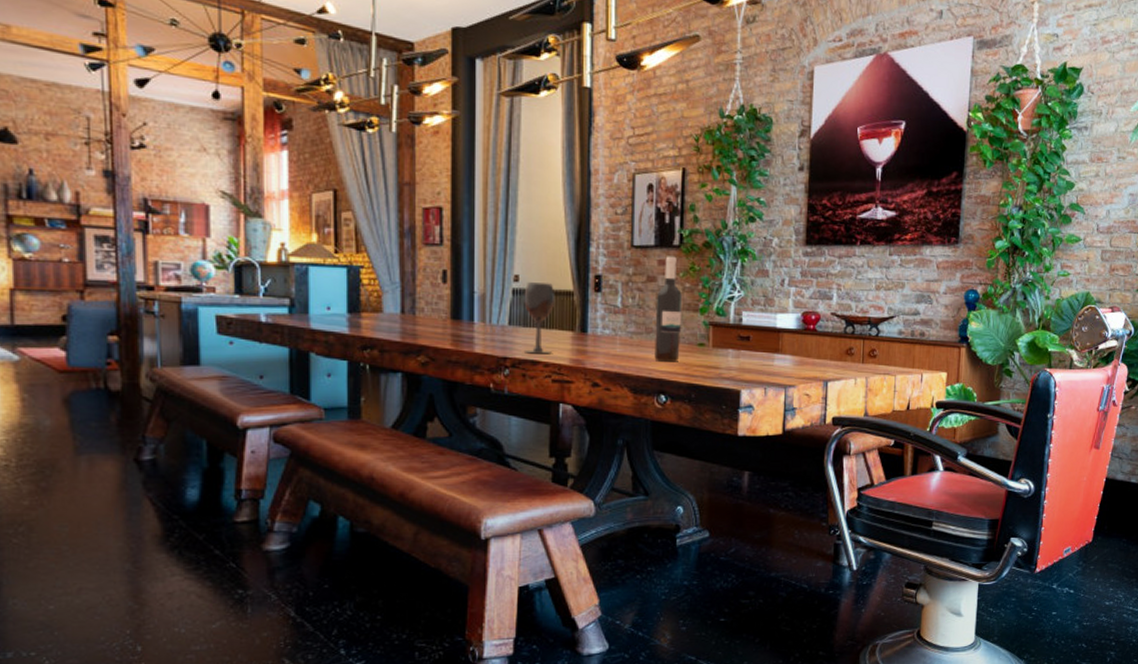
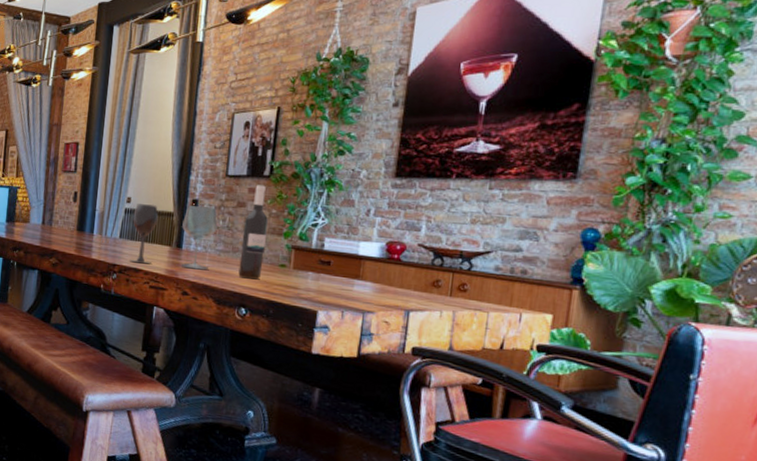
wine glass: none [585,282,627,356] -> present [181,205,218,271]

